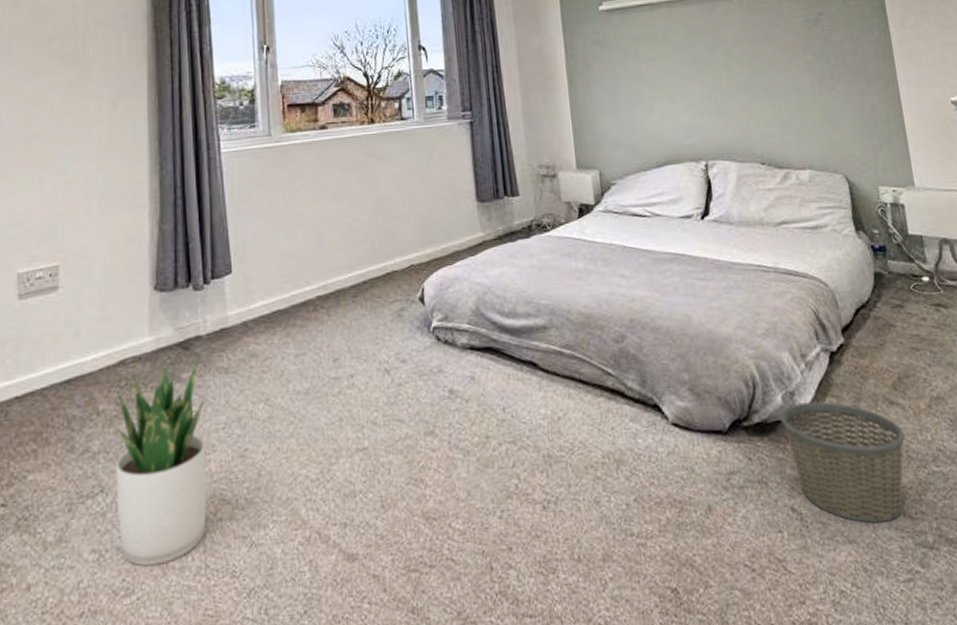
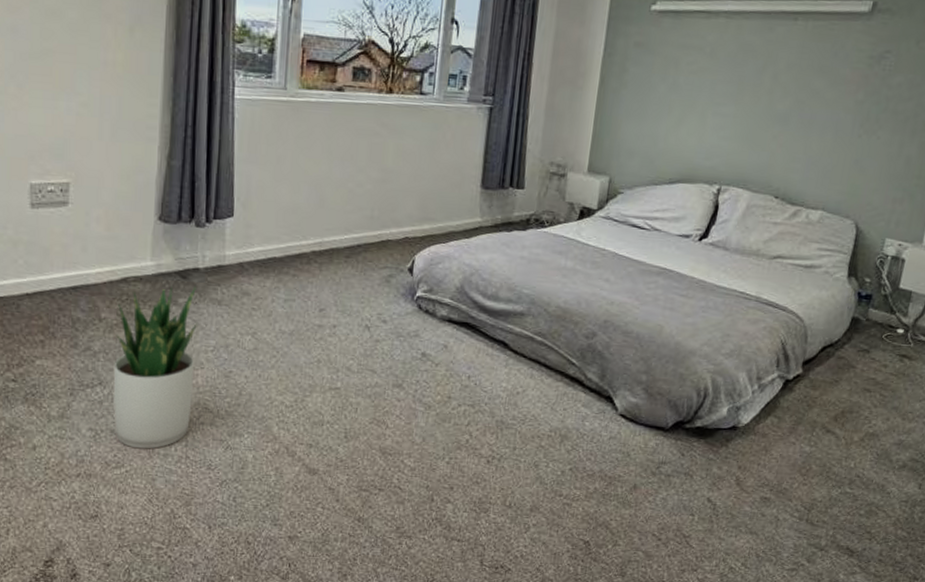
basket: present [779,401,906,523] -> none [720,417,831,524]

